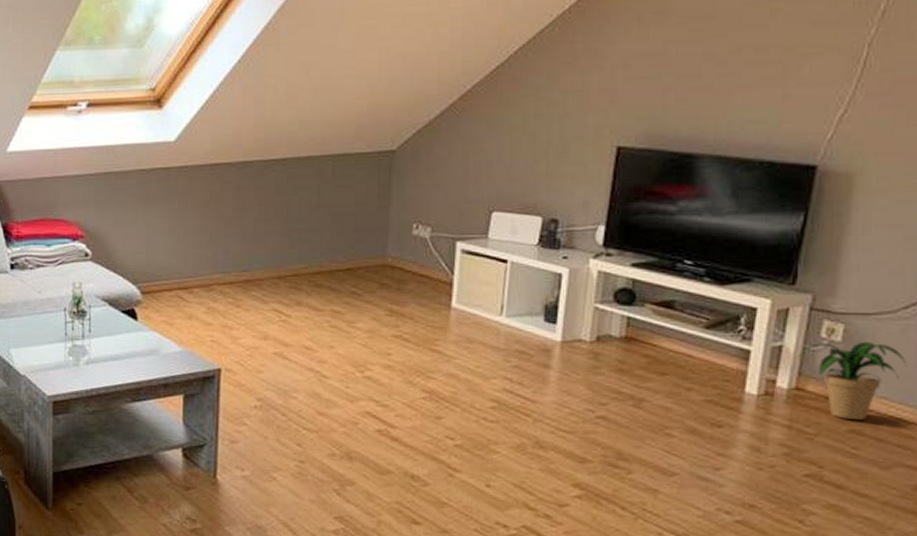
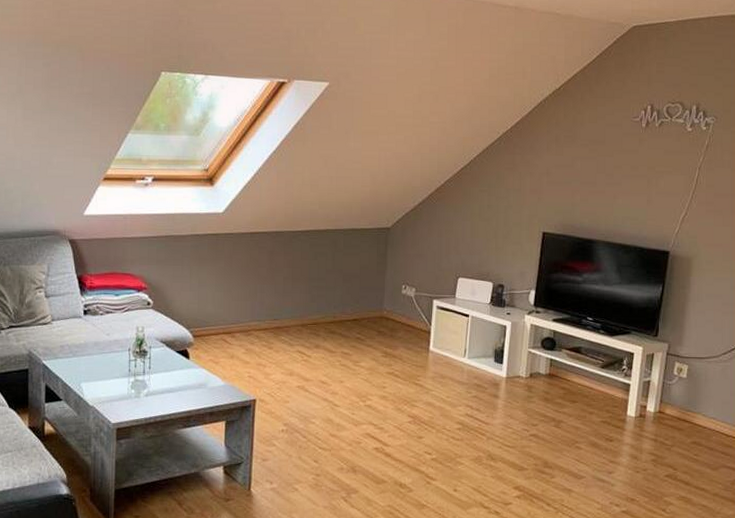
potted plant: present [797,341,907,420] -> none [660,377,726,434]

